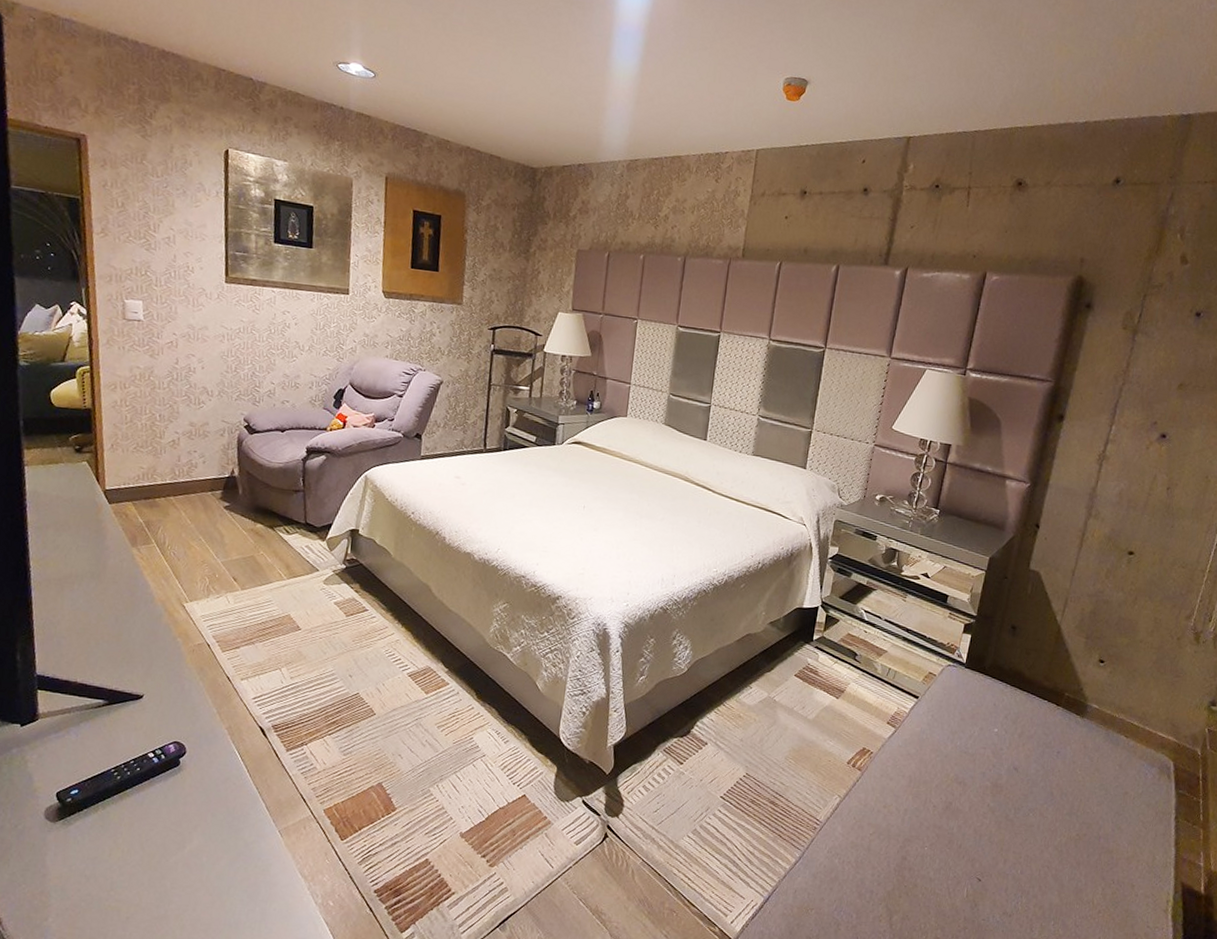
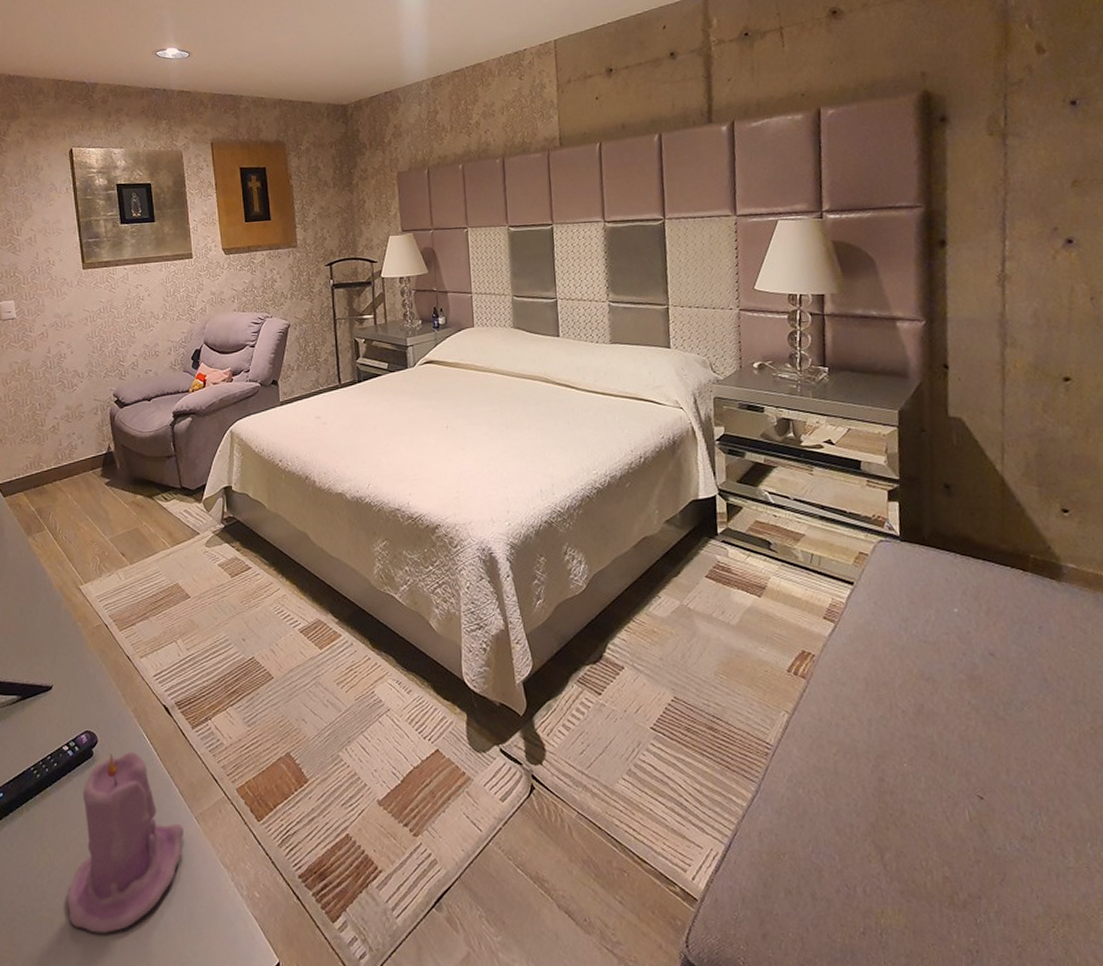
candle: none [136,764,265,925] -> present [67,752,183,933]

